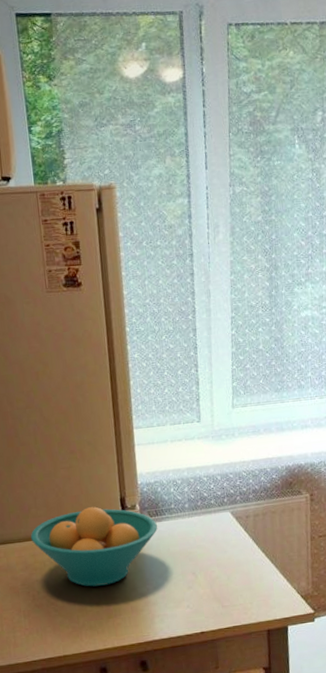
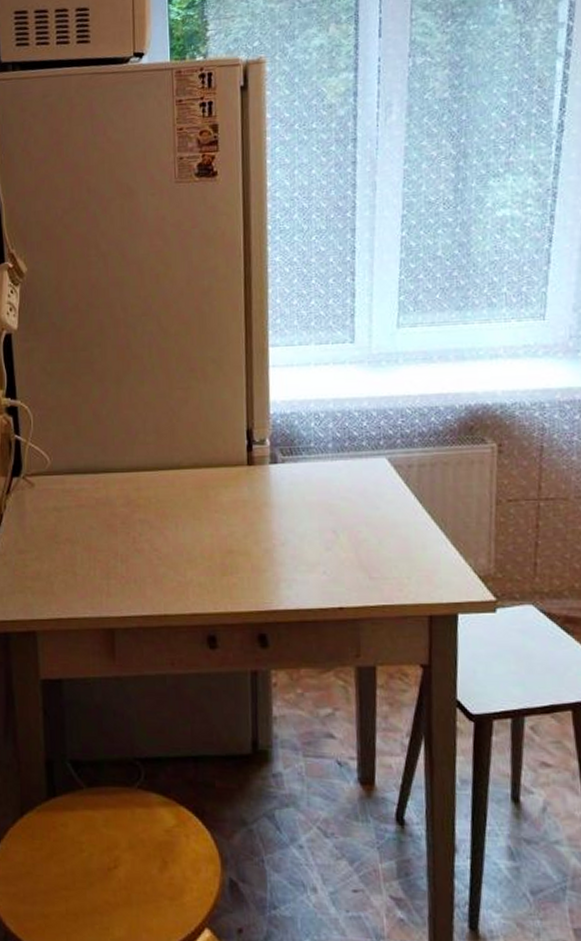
fruit bowl: present [30,506,157,587] -> none [135,437,291,534]

